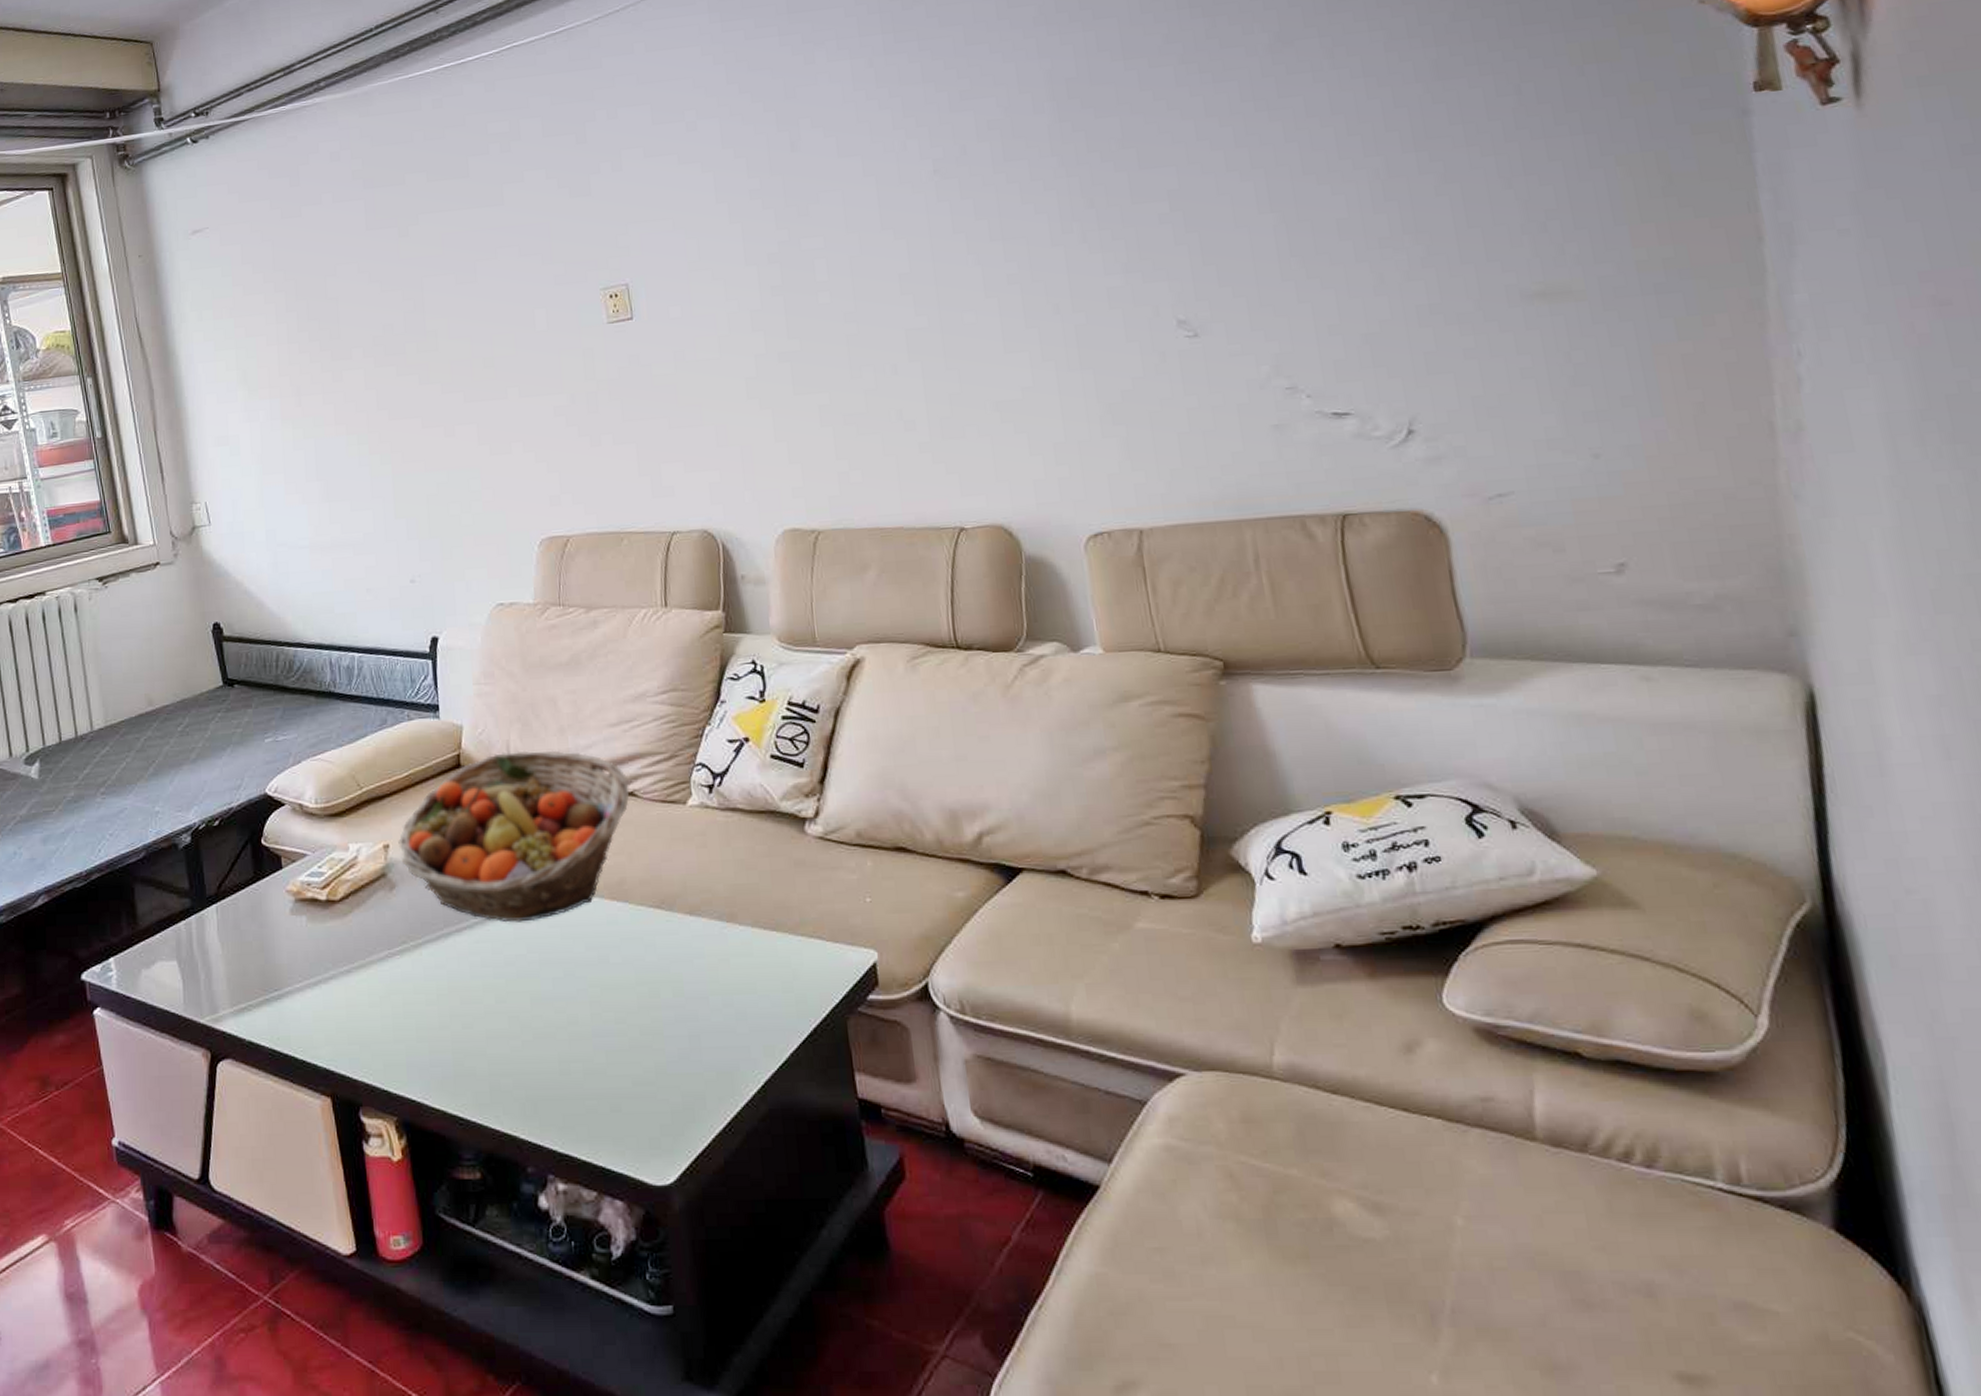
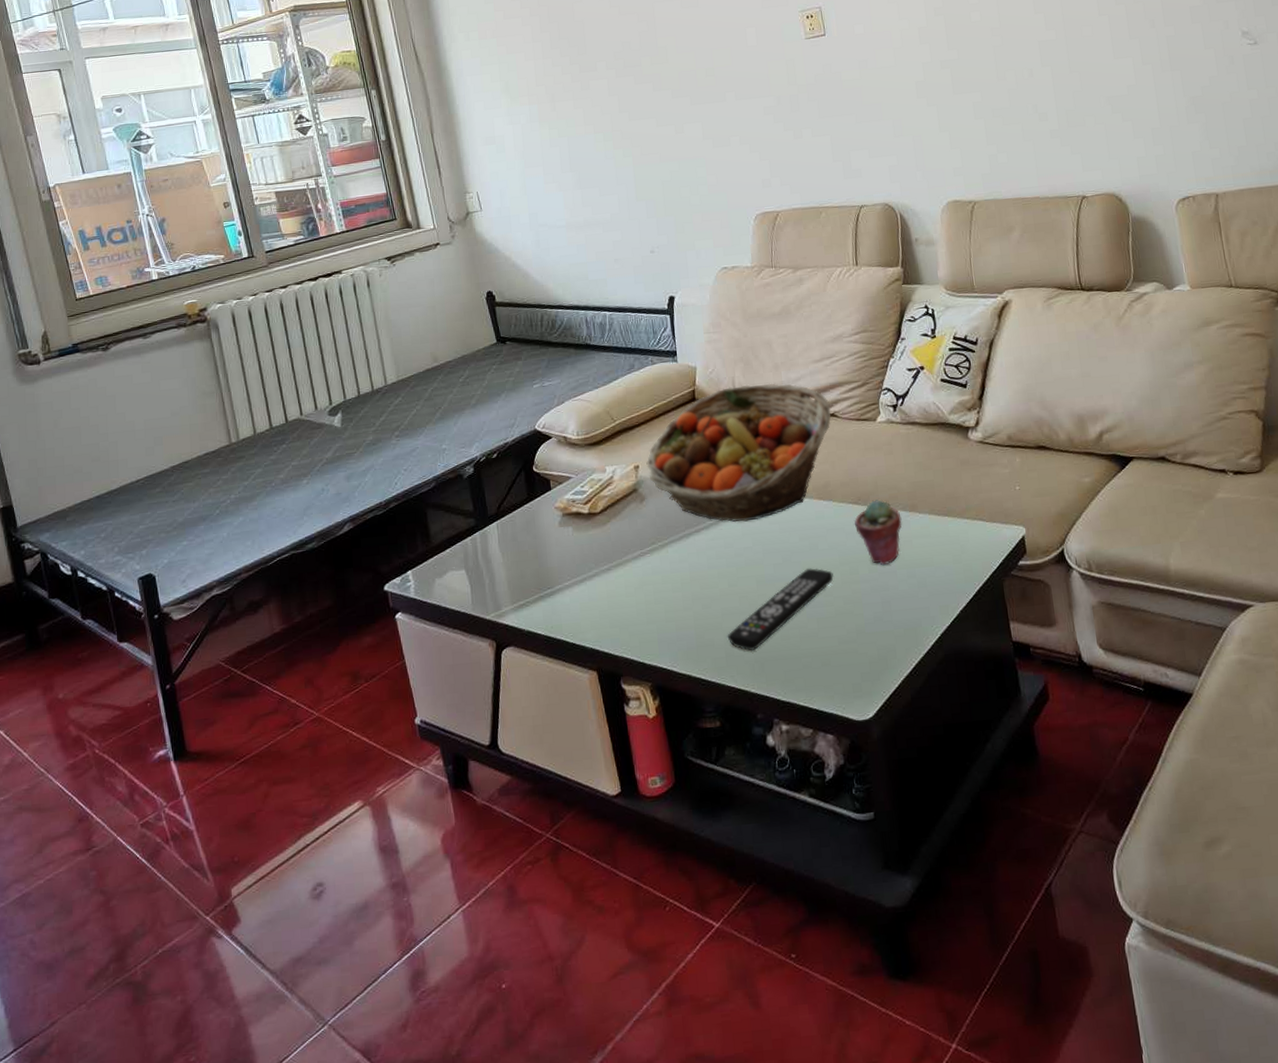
remote control: none [492,985,628,1085] -> present [727,567,834,651]
potted succulent: none [656,904,717,988] -> present [855,500,902,565]

